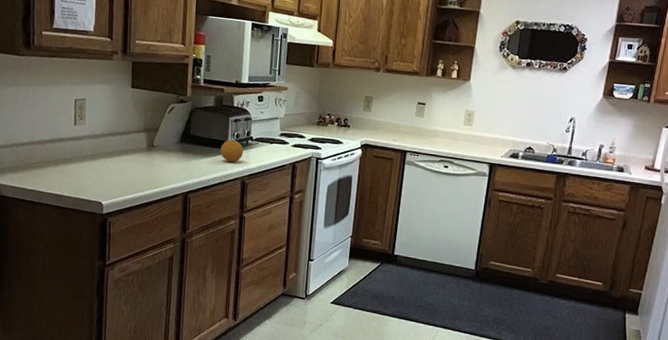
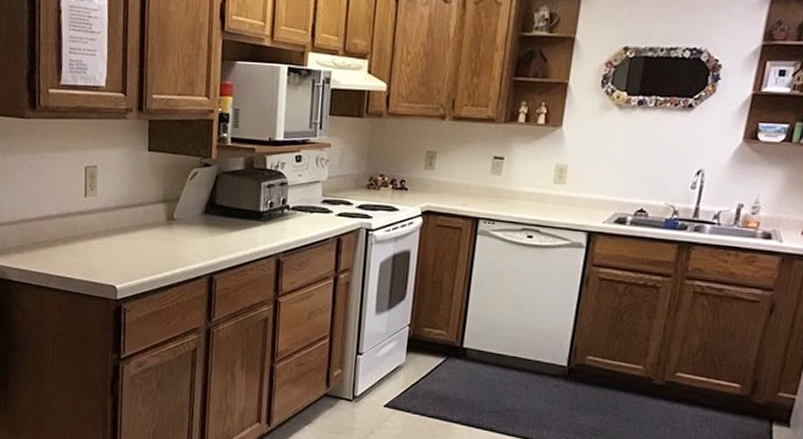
fruit: present [220,140,244,163] -> none [251,209,279,237]

